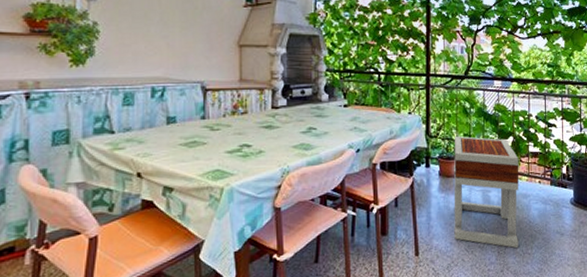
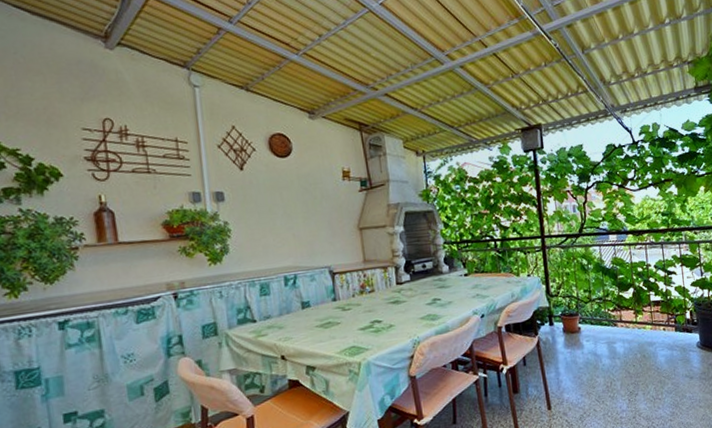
side table: present [453,136,520,249] -> none [575,291,649,395]

